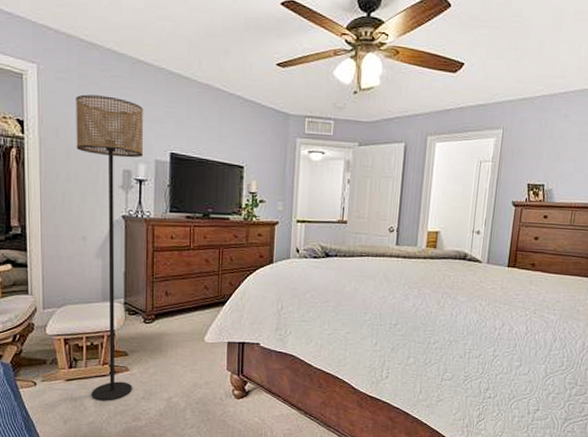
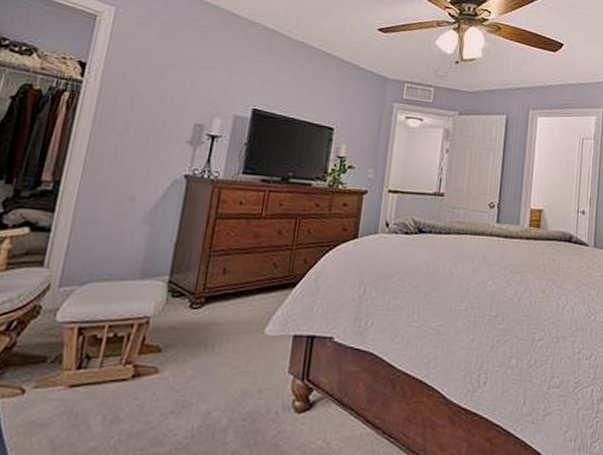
floor lamp: present [76,94,144,401] -> none [100,41,229,417]

